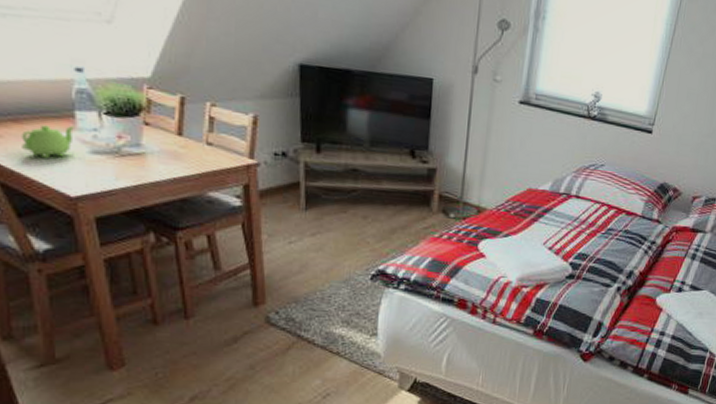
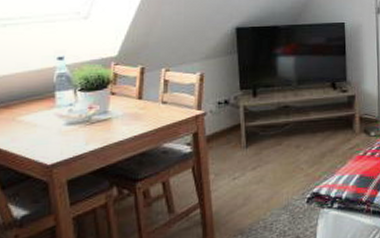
teapot: present [22,125,74,159] -> none [10,105,54,136]

